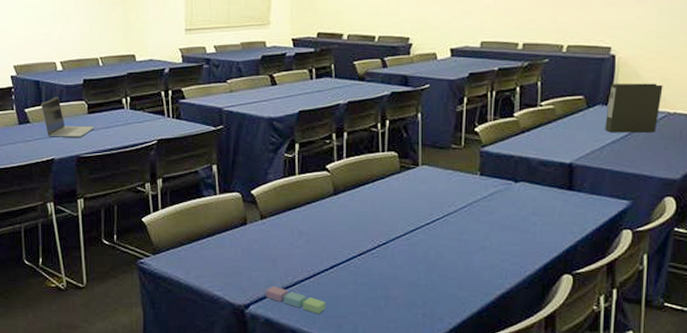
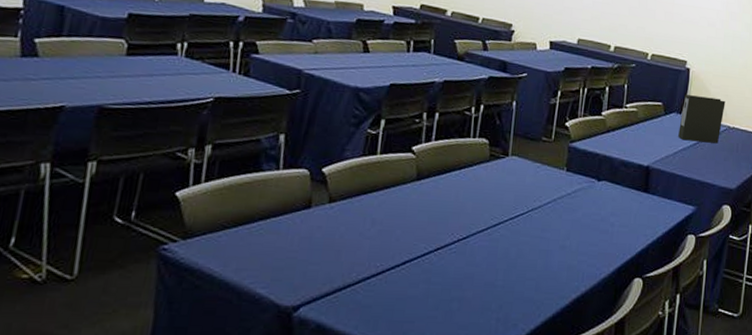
laptop: present [40,96,95,138] -> none [59,29,133,84]
sticky notes: present [266,286,326,314] -> none [321,284,392,319]

